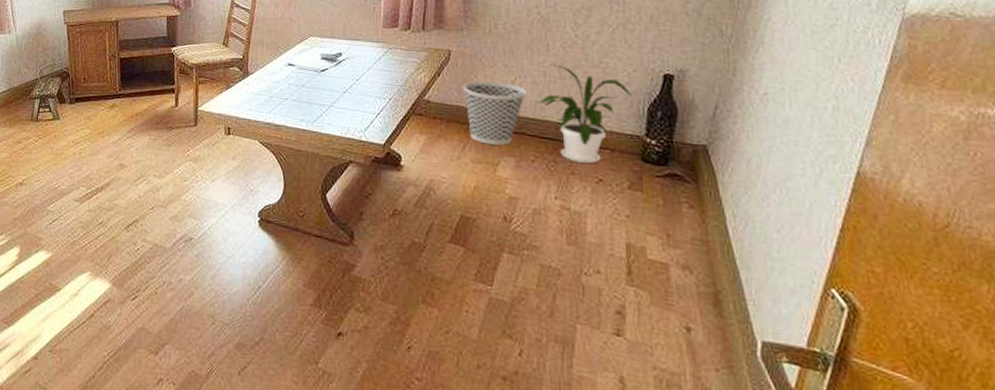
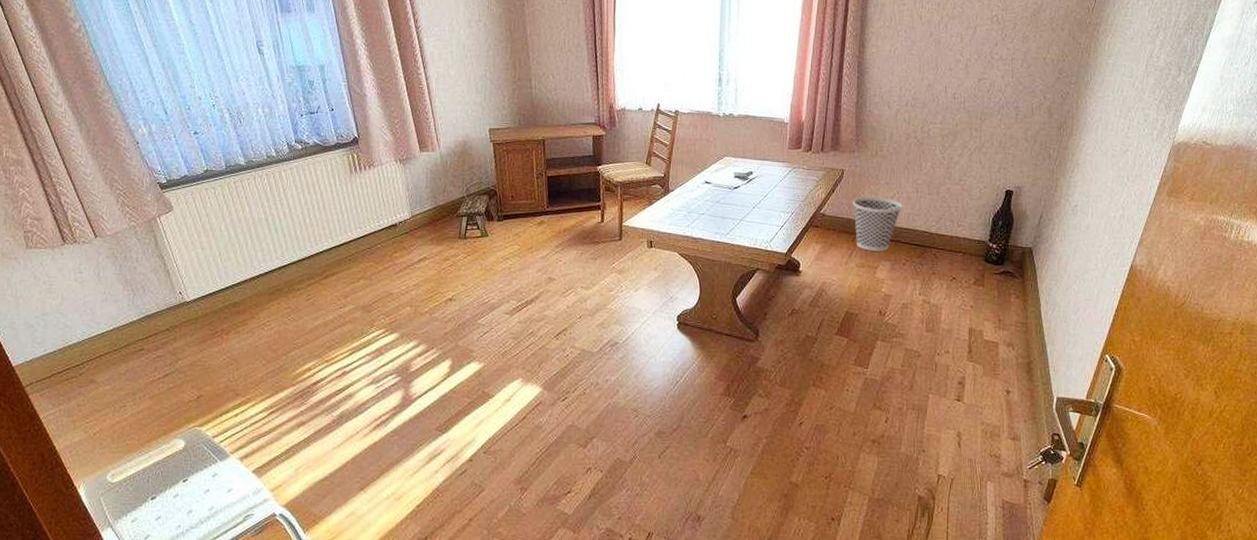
house plant: present [538,64,632,163] -> none [911,182,981,265]

